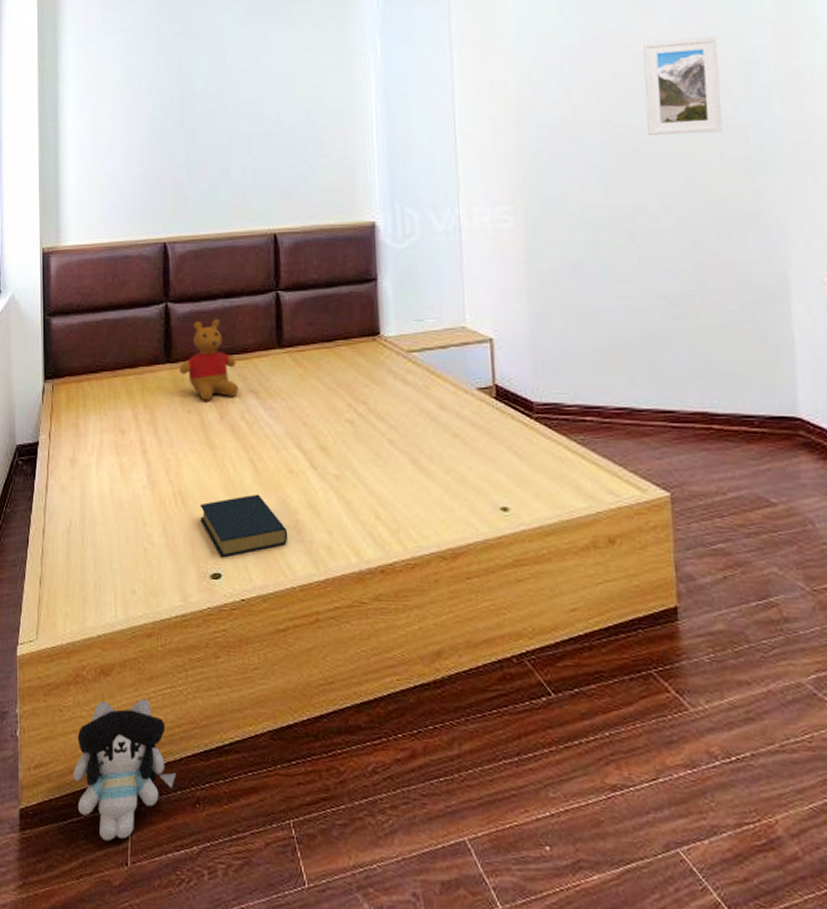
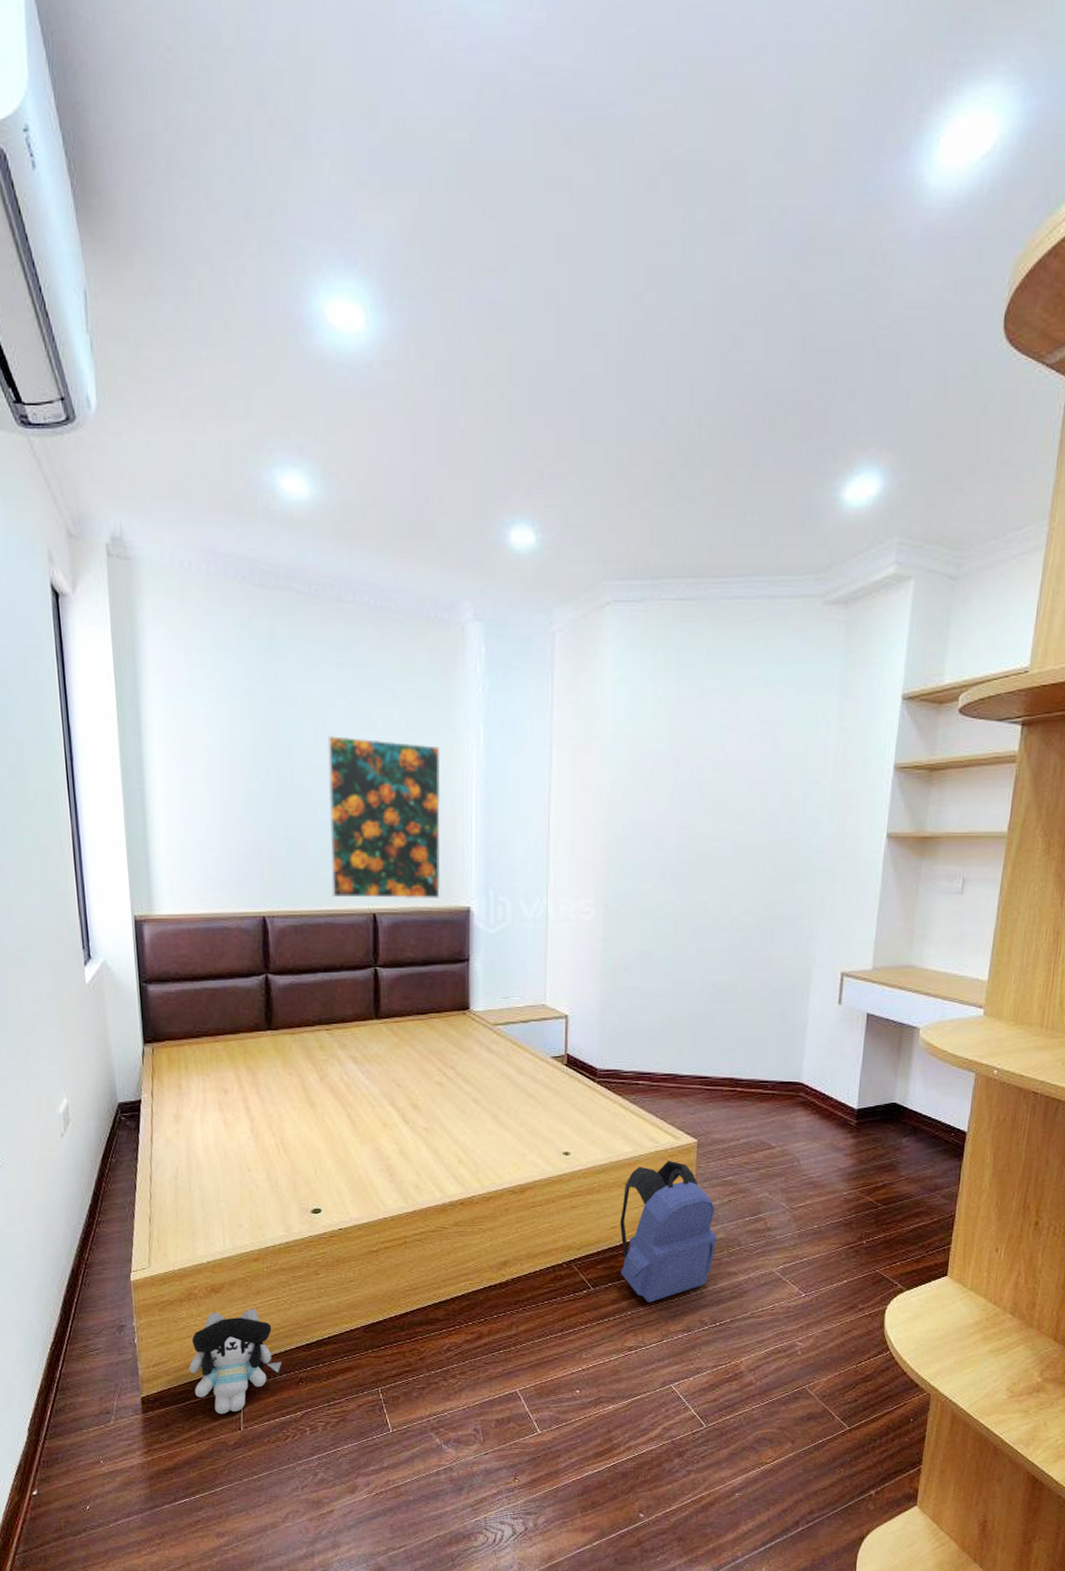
teddy bear: present [179,319,239,401] -> none [280,992,338,1065]
hardback book: present [199,494,288,557] -> none [301,1144,382,1195]
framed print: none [227,60,344,220] -> present [327,734,441,900]
backpack: none [581,521,715,721] -> present [620,1161,717,1303]
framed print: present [643,36,723,136] -> none [718,755,787,844]

